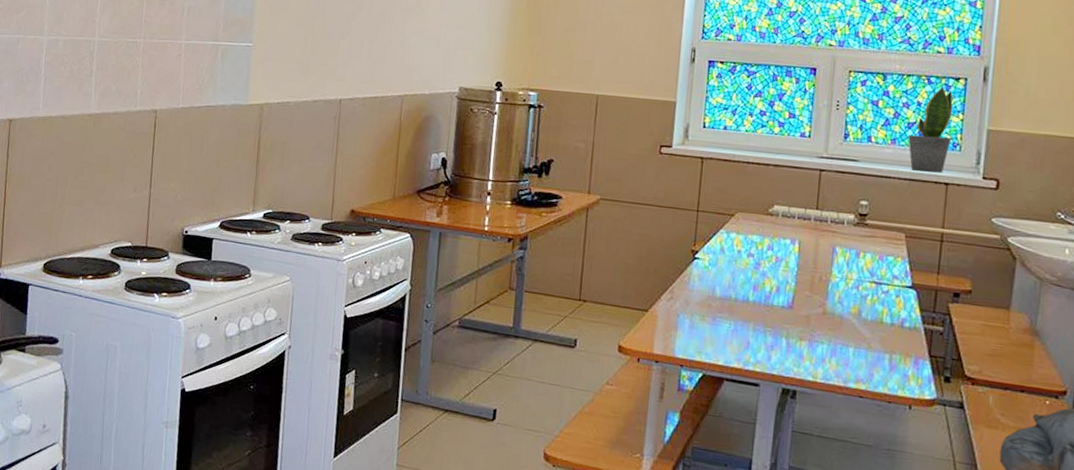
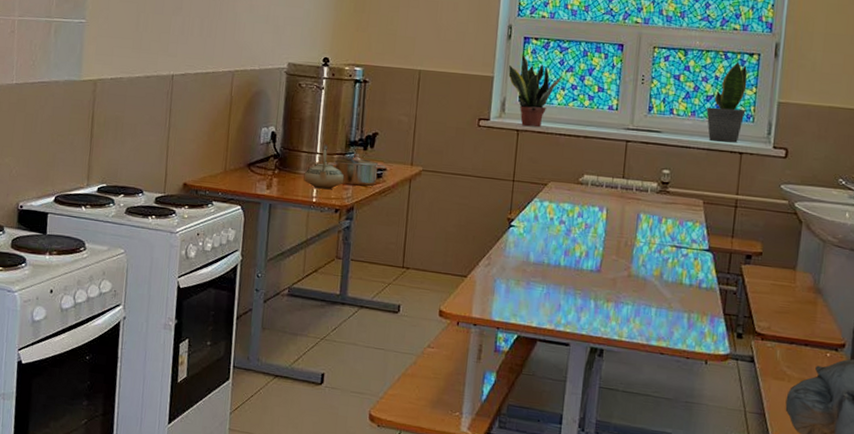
teakettle: none [475,171,518,218] -> present [303,144,345,190]
cooking pot: none [499,180,563,215] -> present [327,153,387,186]
potted plant: none [692,79,751,156] -> present [508,55,563,128]

